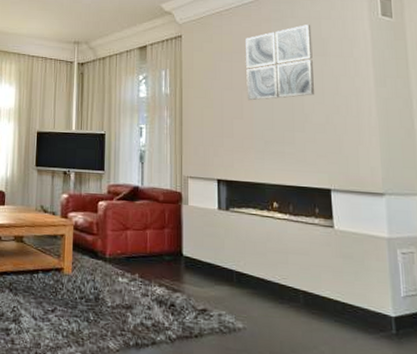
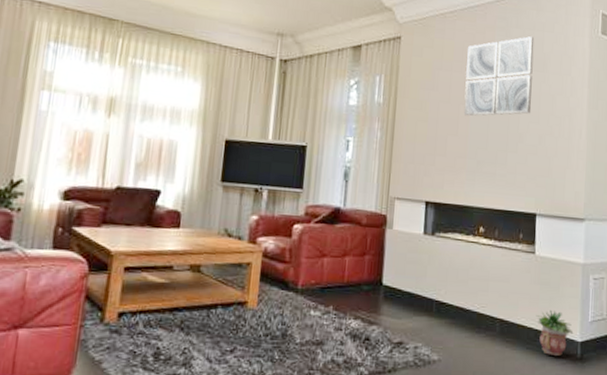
potted plant: none [341,283,385,330] -> present [536,309,574,356]

